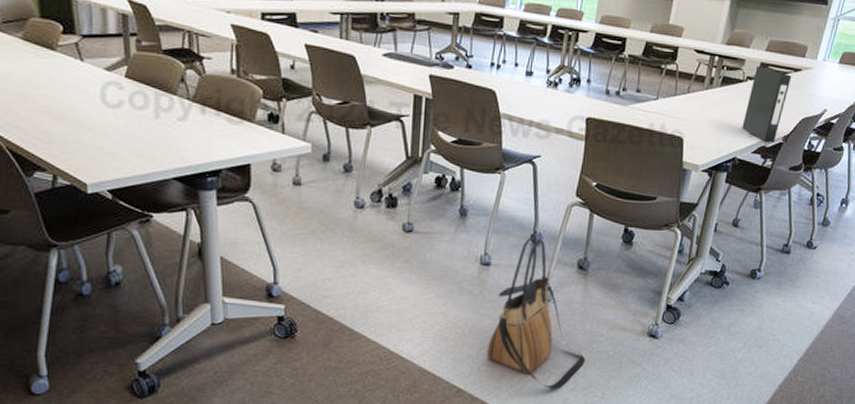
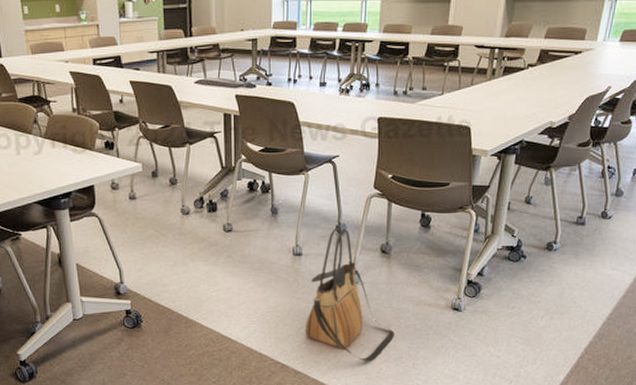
binder: present [741,65,792,143] -> none [526,52,573,124]

